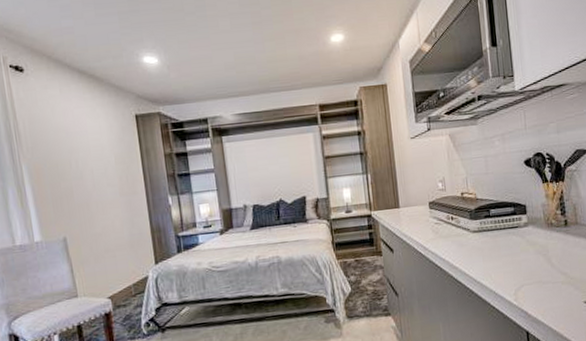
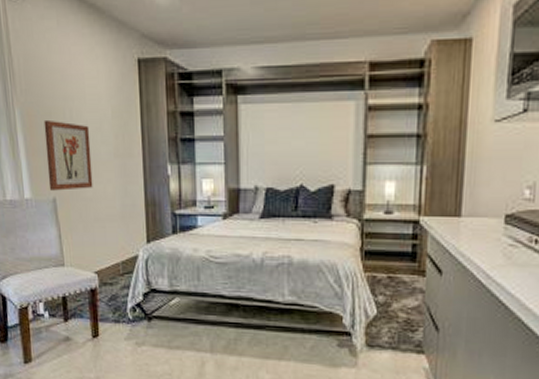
wall art: none [51,170,102,232] -> present [43,119,93,191]

